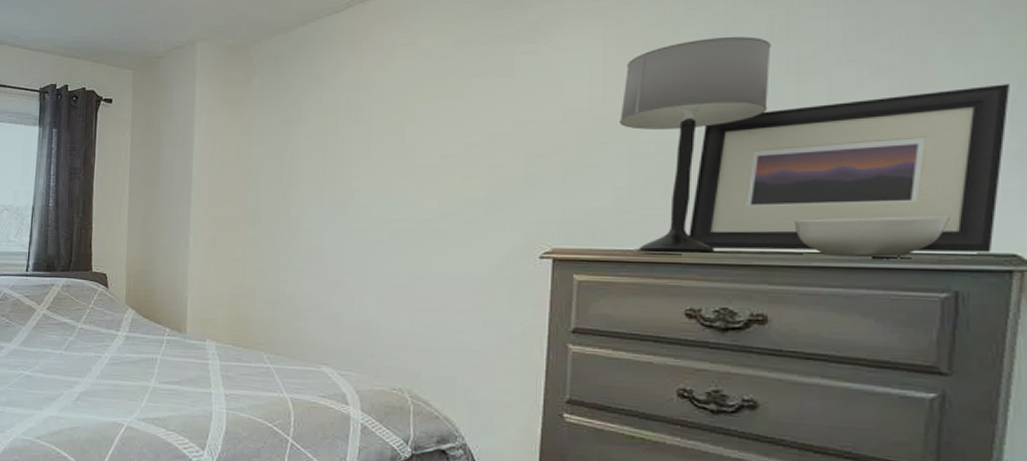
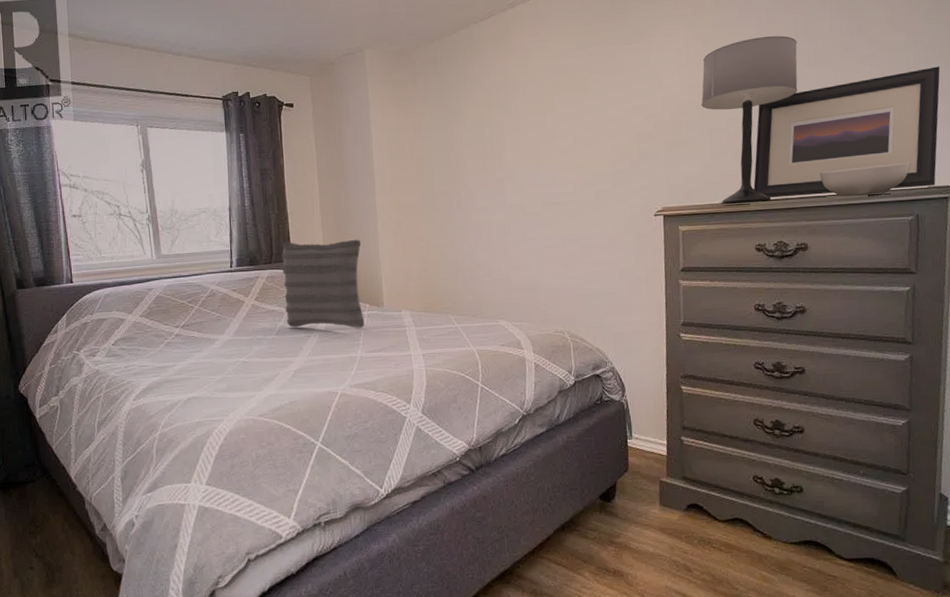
pillow: none [77,248,169,355] -> present [282,239,365,329]

